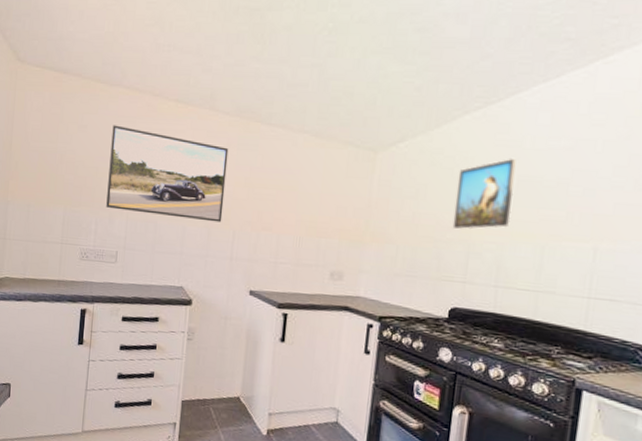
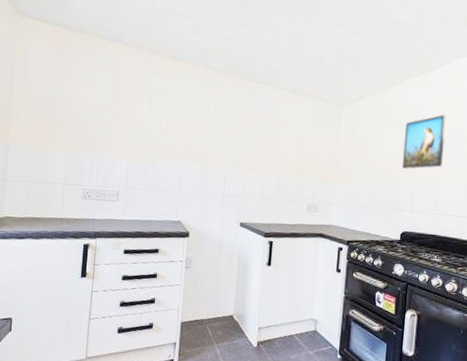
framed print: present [106,125,229,222] -> none [107,77,220,164]

